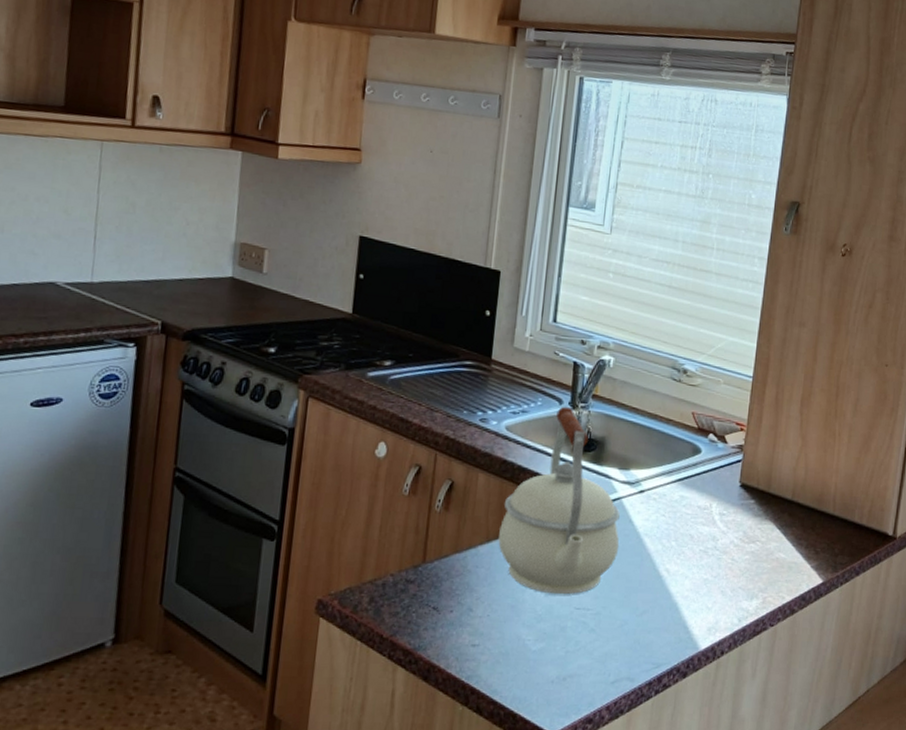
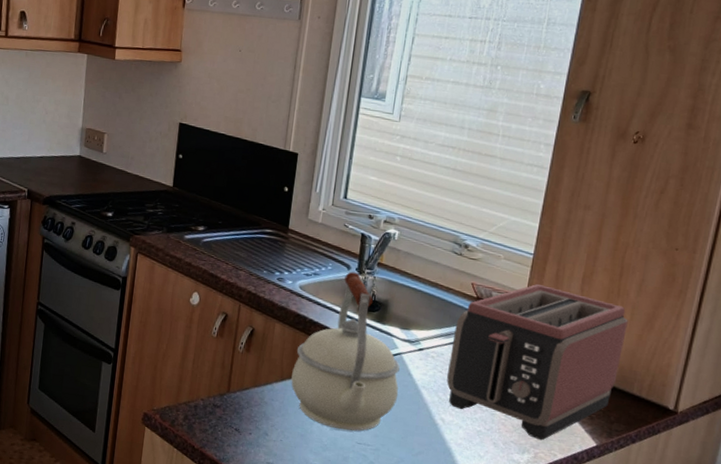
toaster: none [670,410,846,583] -> present [446,284,628,441]

